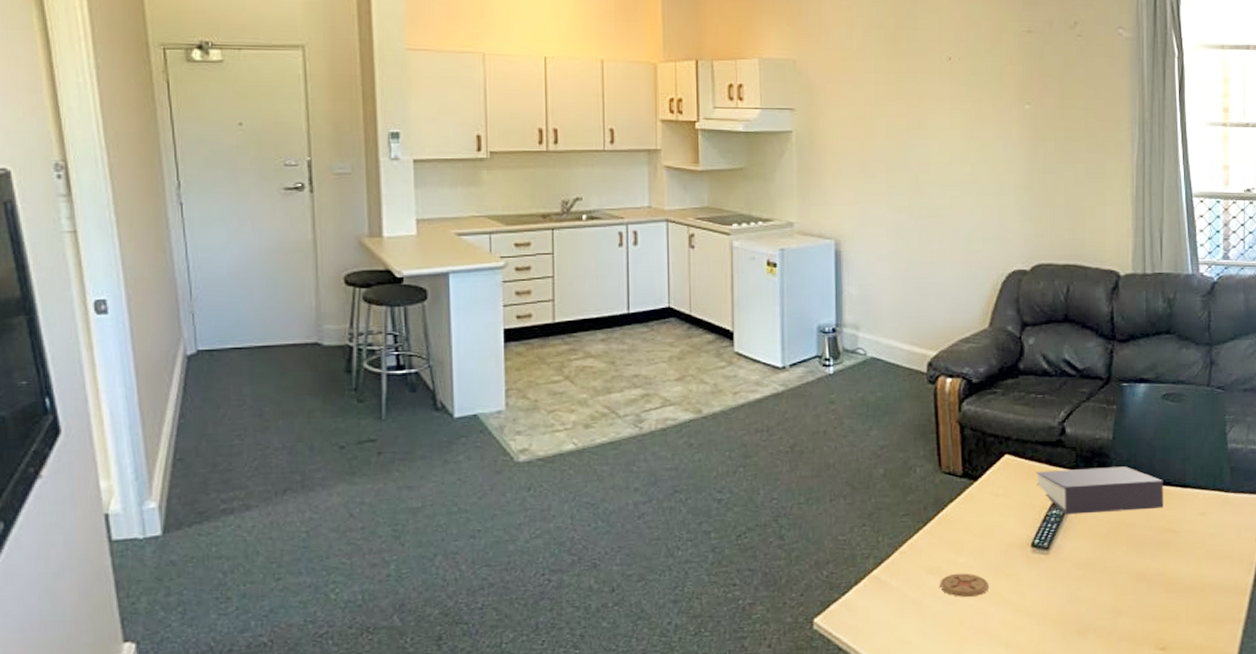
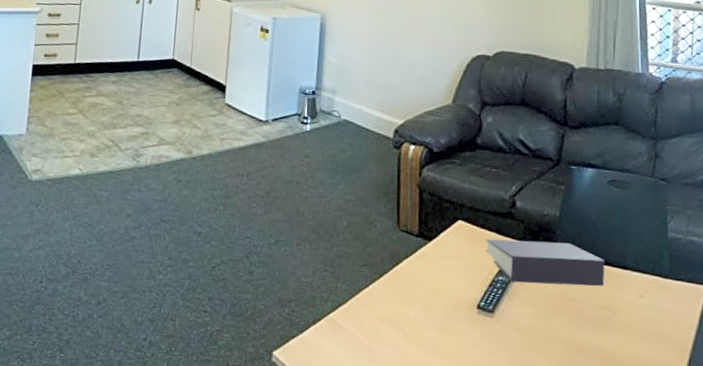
coaster: present [940,573,990,597] -> none [390,325,436,349]

